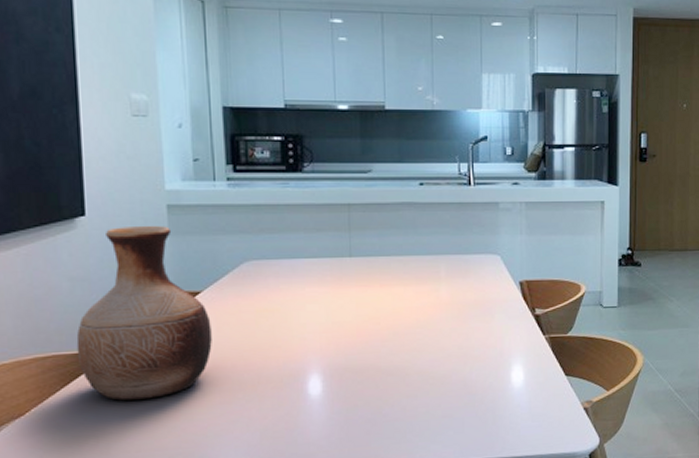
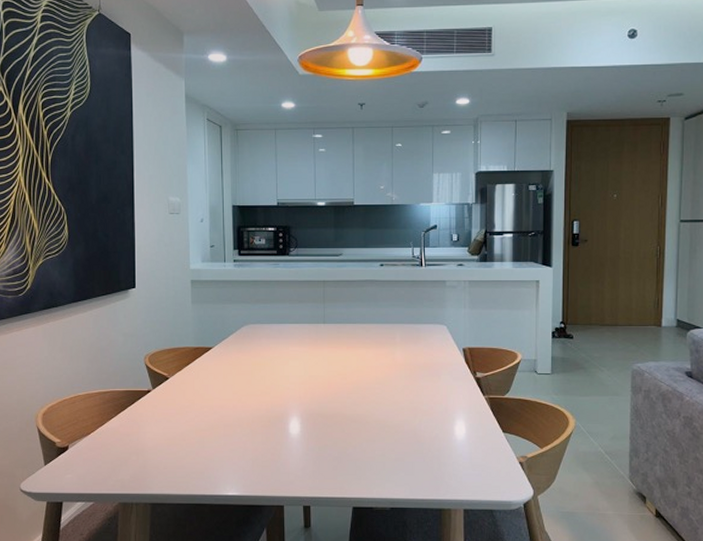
vase: present [76,225,212,401] -> none [126,295,219,428]

